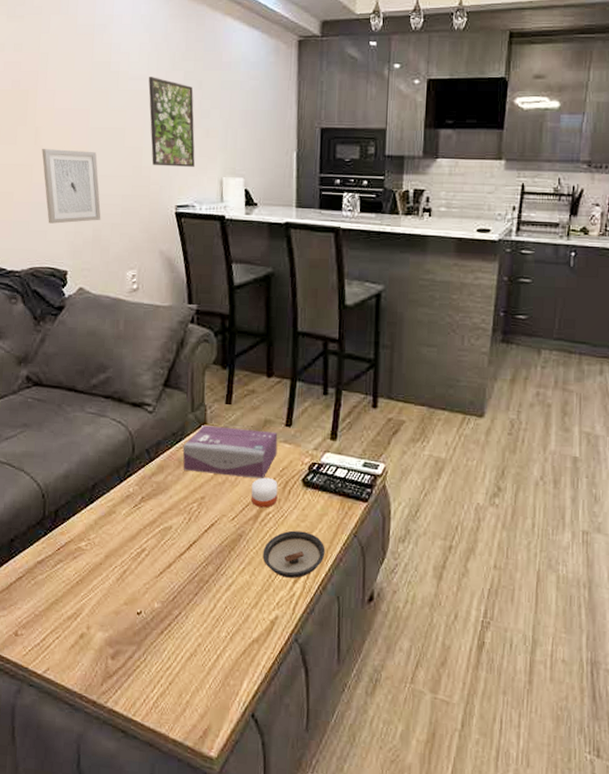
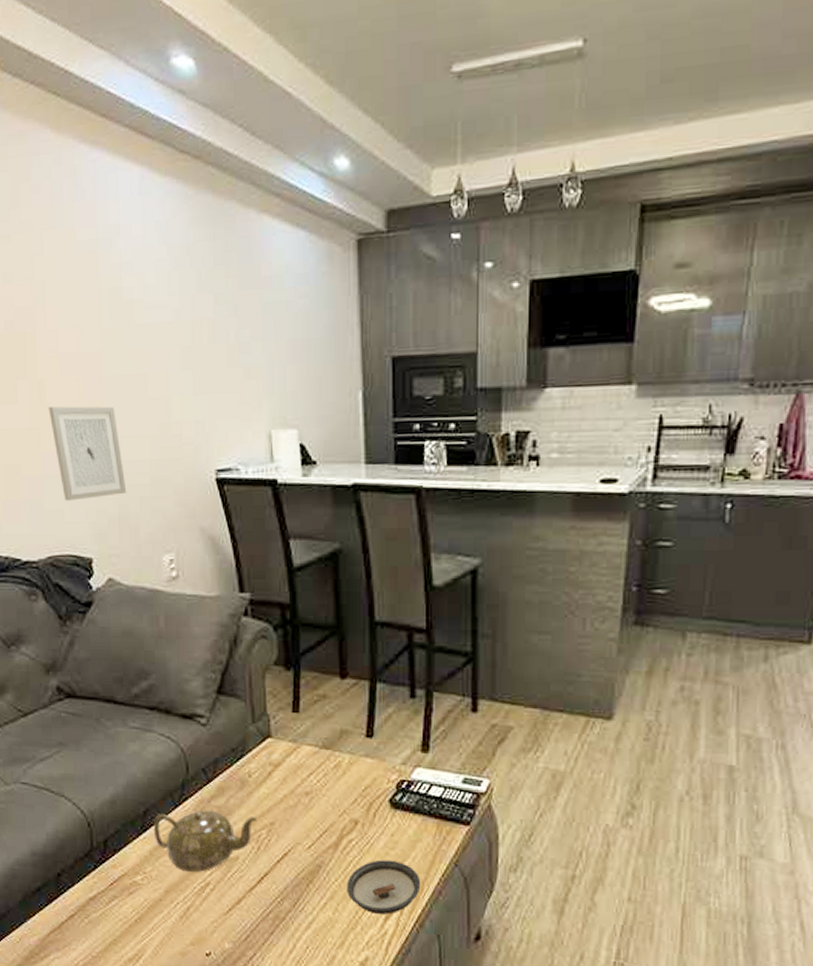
teapot: none [99,485,190,540] -> present [153,810,257,873]
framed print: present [148,77,195,167] -> none [171,303,235,421]
tissue box: present [182,425,278,480] -> none [245,739,358,801]
candle: present [251,477,278,508] -> none [328,798,361,834]

